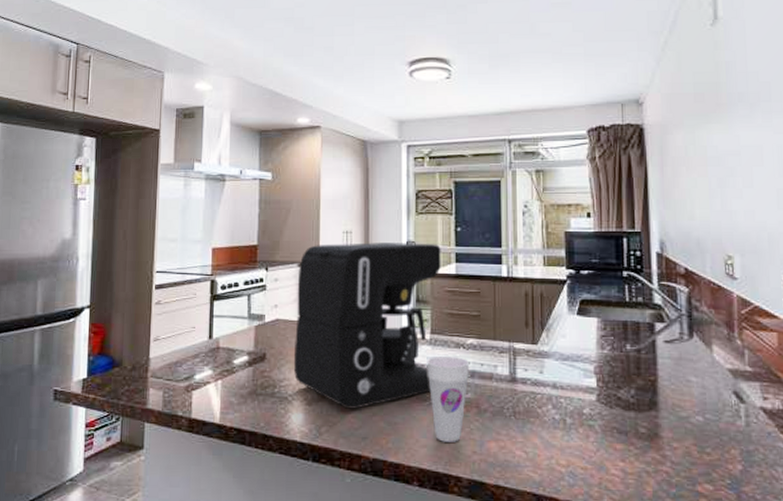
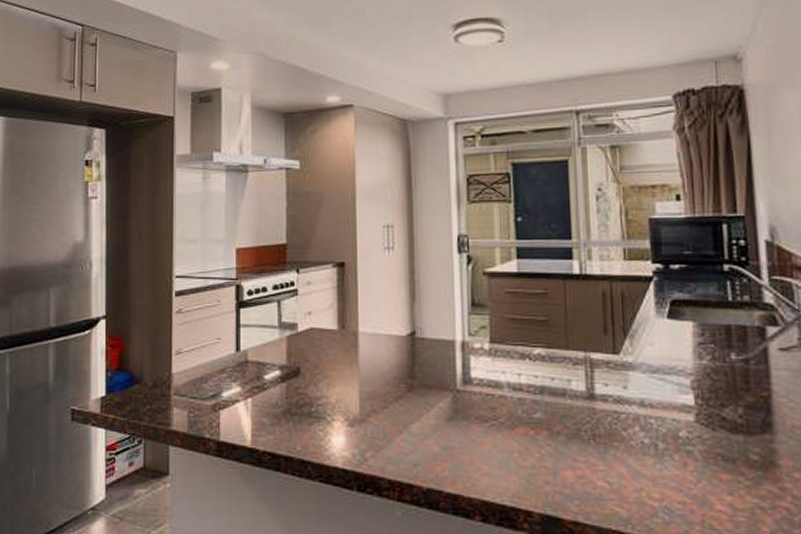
coffee maker: present [293,242,441,409] -> none [331,236,500,431]
cup: present [427,355,470,442] -> none [486,368,538,470]

